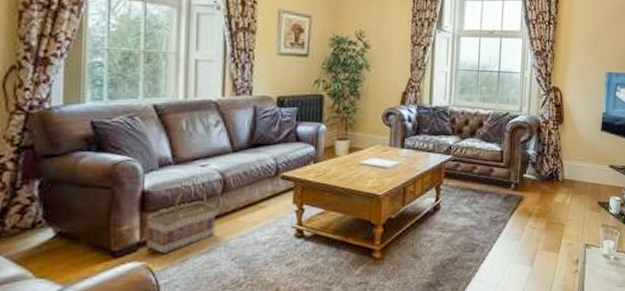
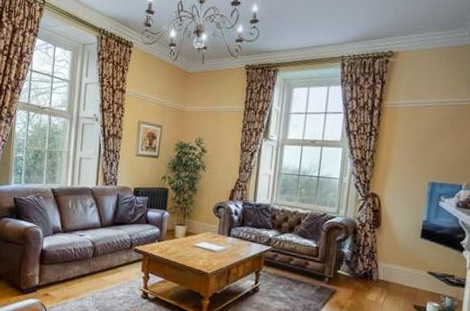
basket: present [146,184,216,254] -> none [42,248,88,296]

